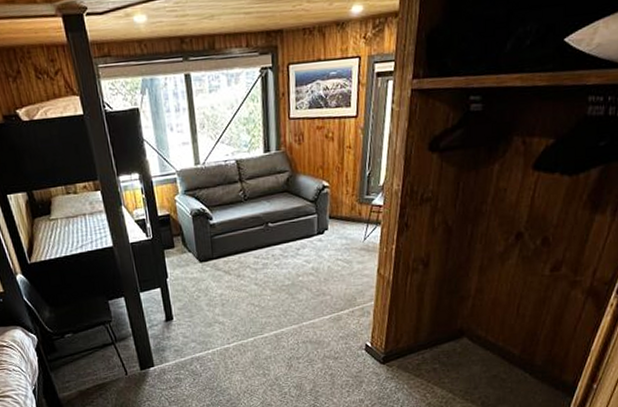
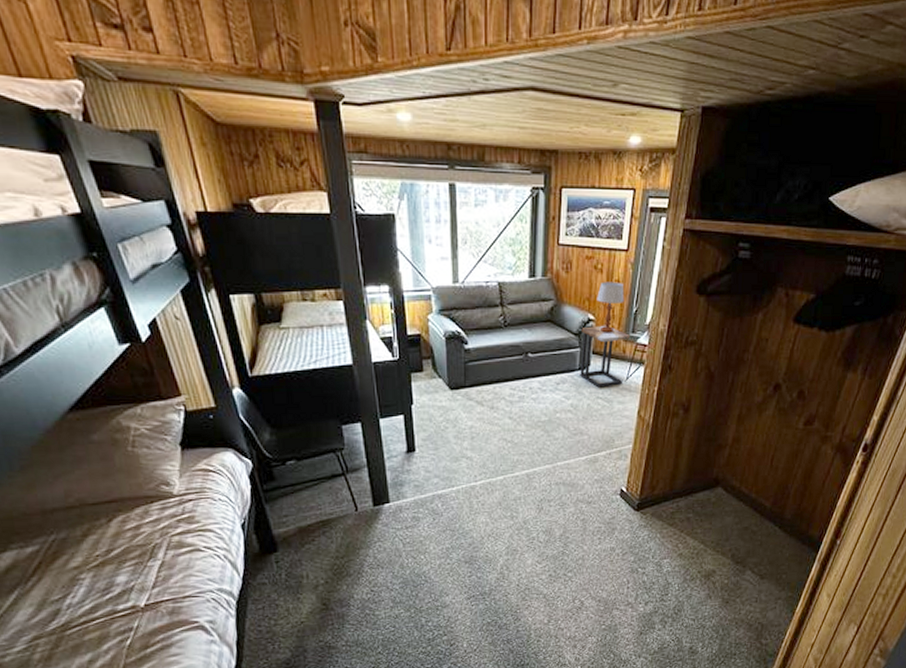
side table: none [317,191,364,250] -> present [580,326,629,388]
table lamp: none [330,148,357,198] -> present [597,282,624,333]

